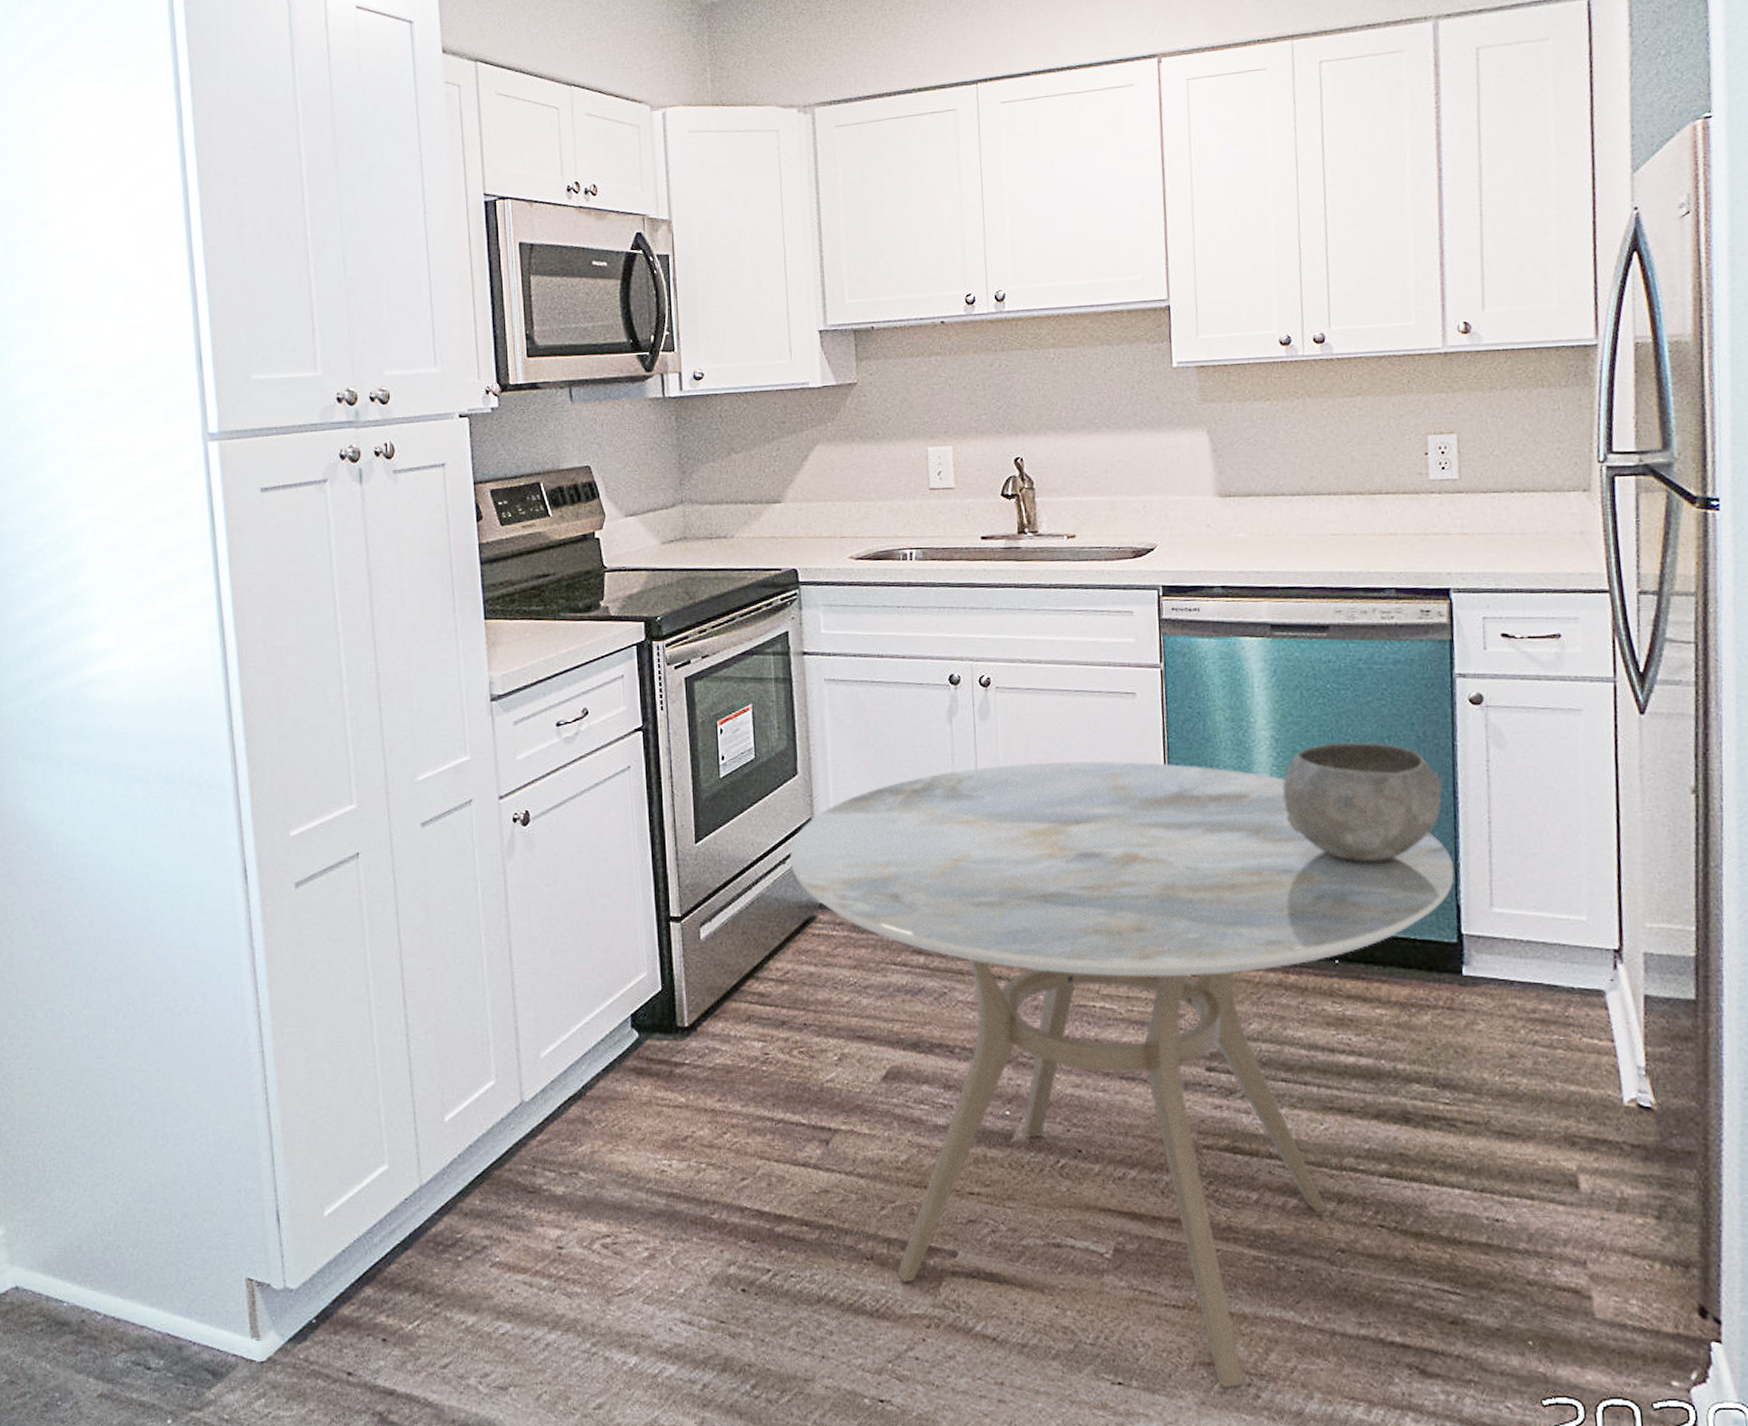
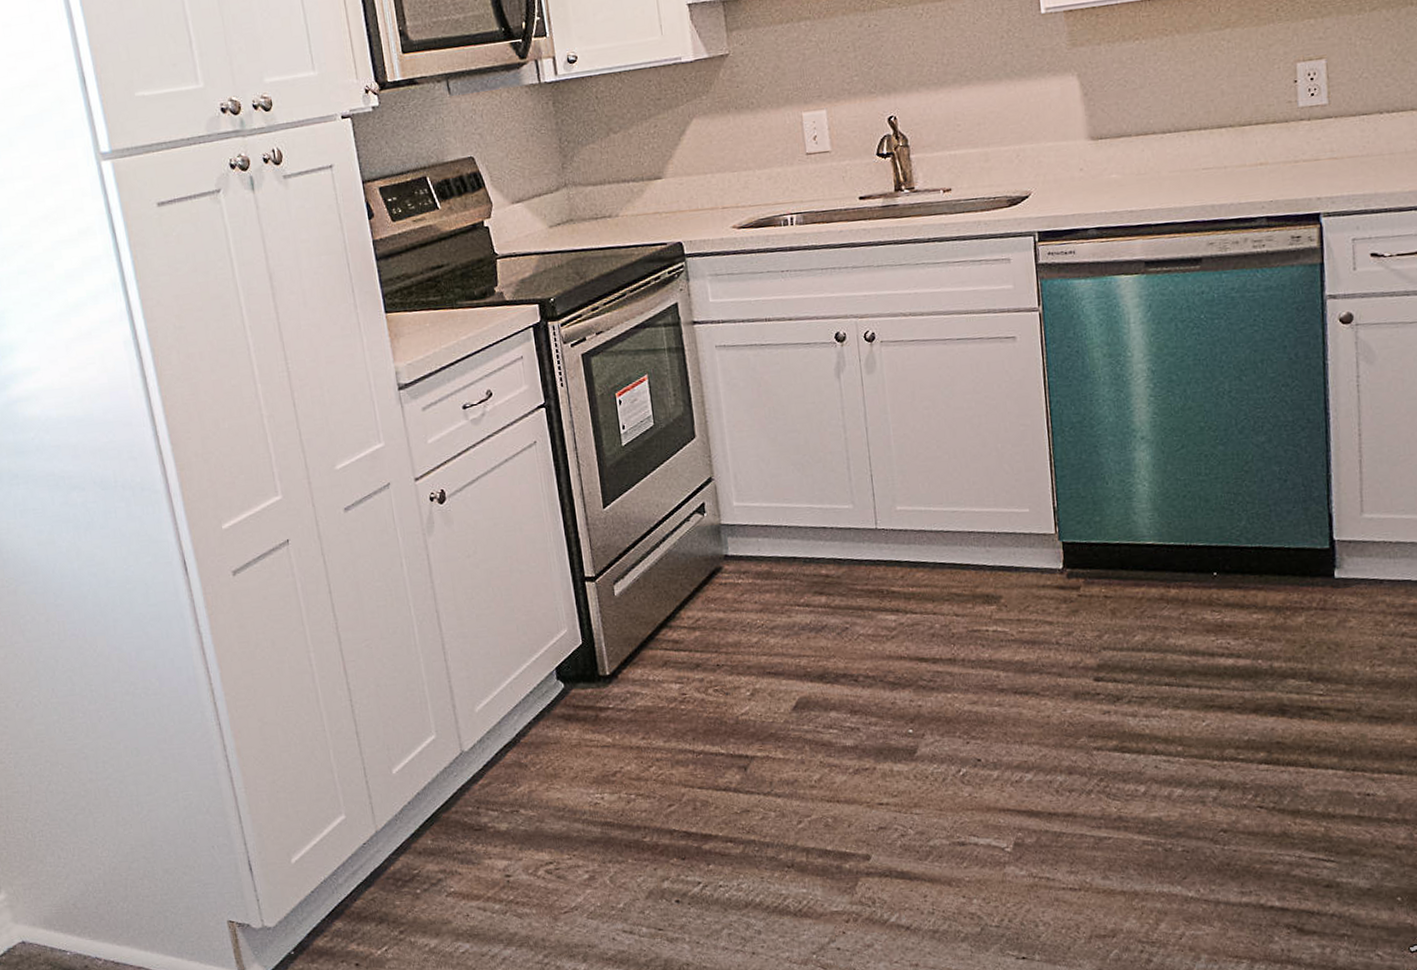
dining table: present [790,761,1454,1389] -> none [693,401,1326,956]
bowl: present [1283,742,1443,861] -> none [1160,367,1315,480]

